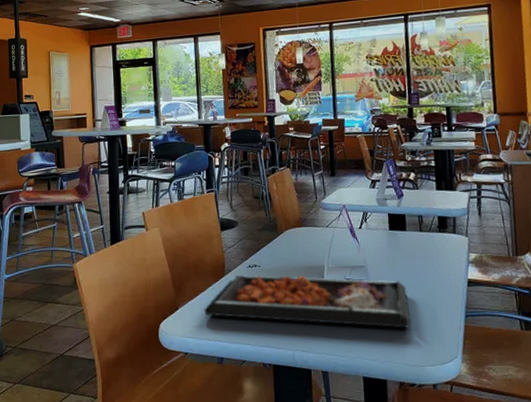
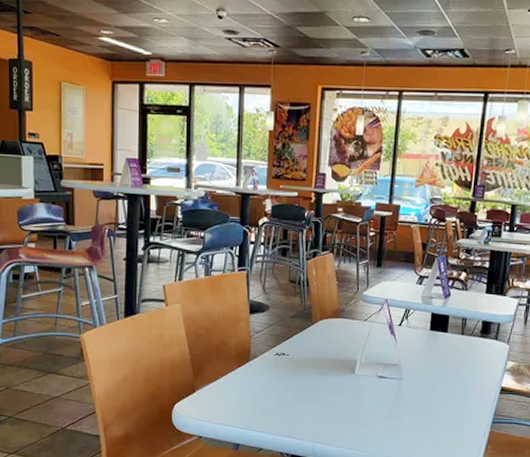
food tray: present [204,274,410,328] -> none [223,361,438,430]

